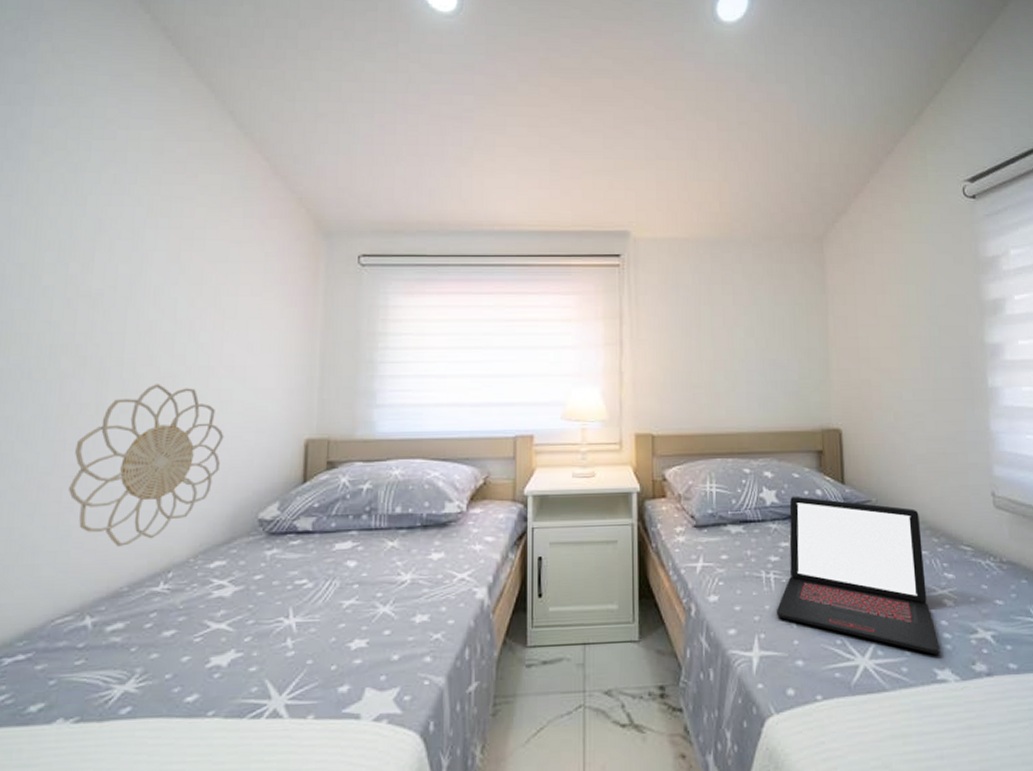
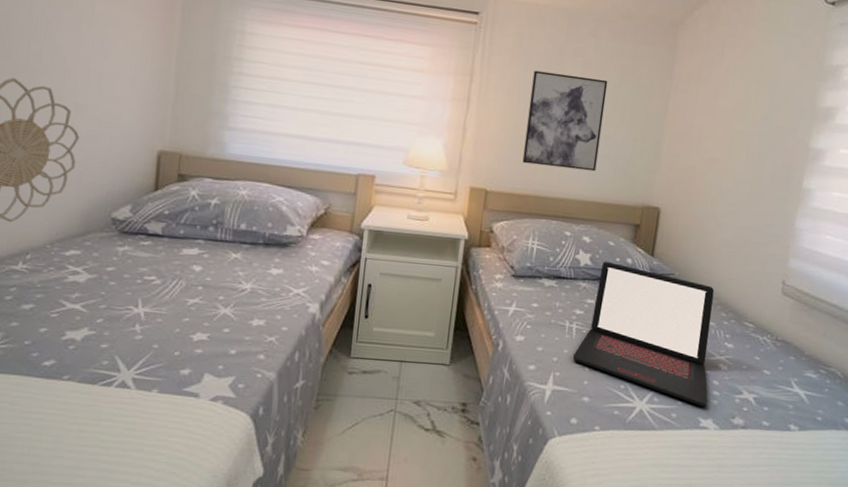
wall art: none [684,303,765,401] -> present [522,70,608,172]

